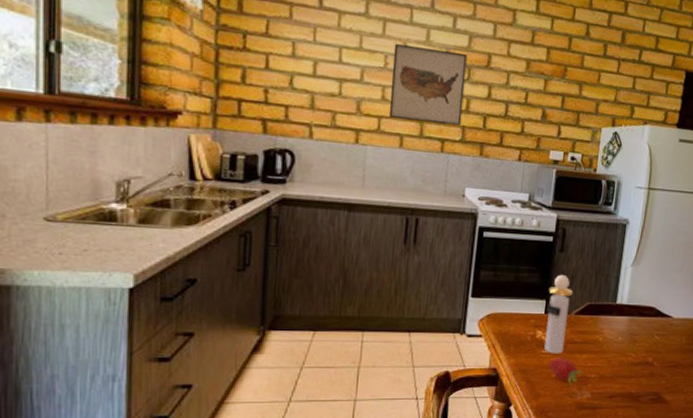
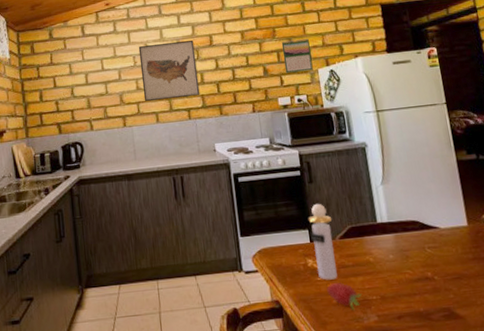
calendar: none [566,85,601,128] -> present [281,38,313,73]

